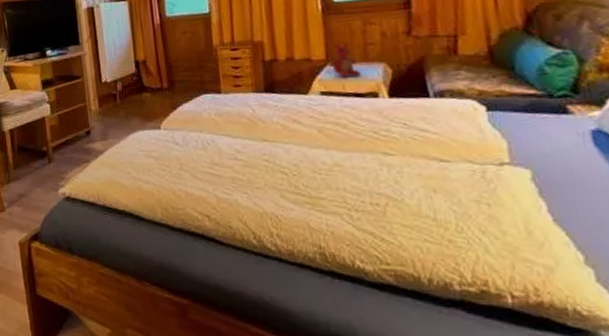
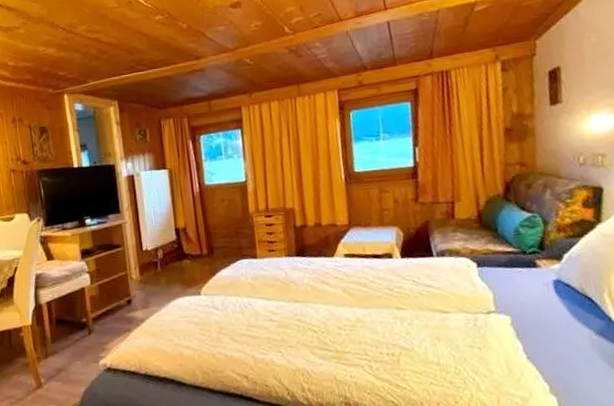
stuffed bear: present [328,42,361,78] -> none [351,208,378,241]

